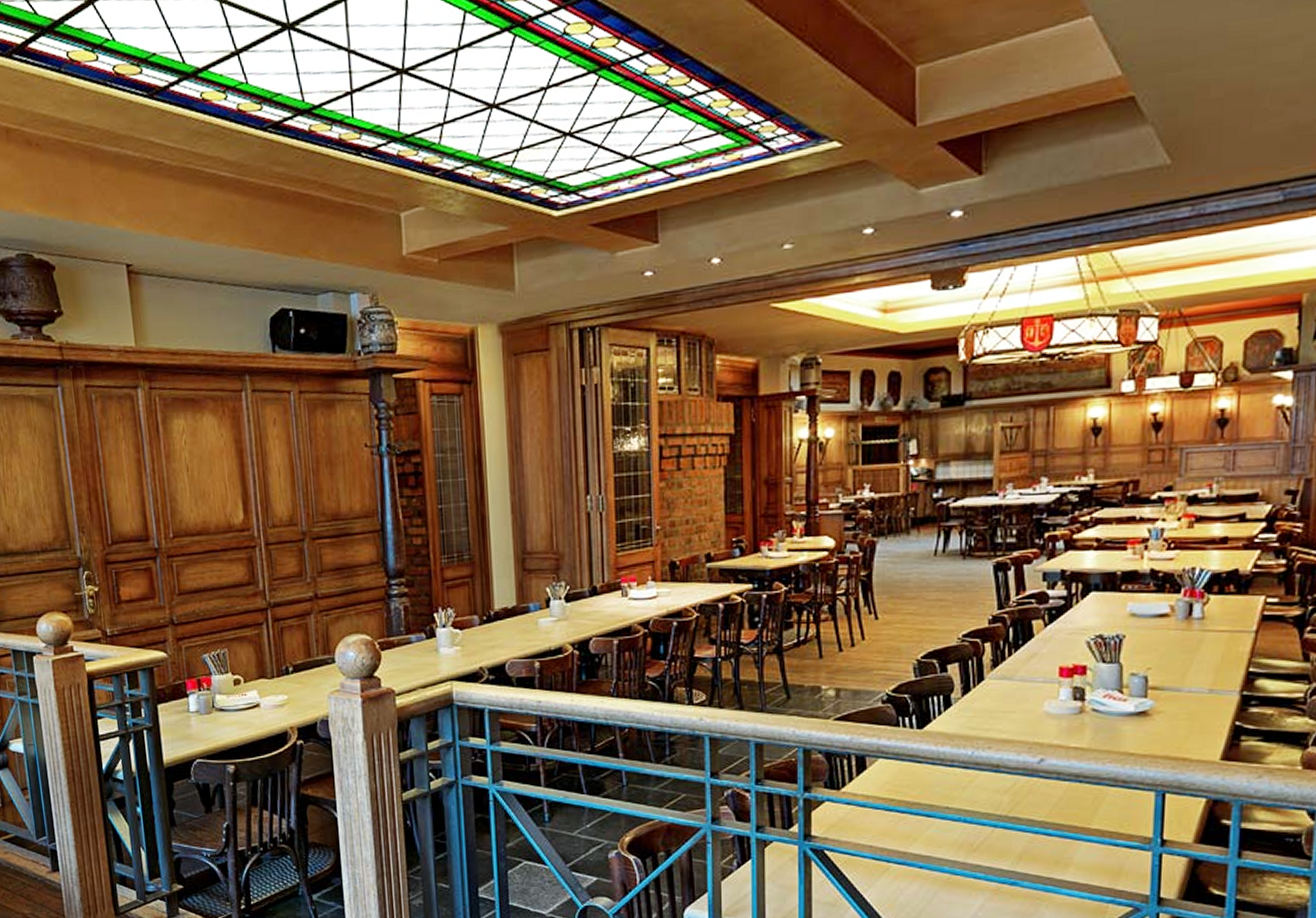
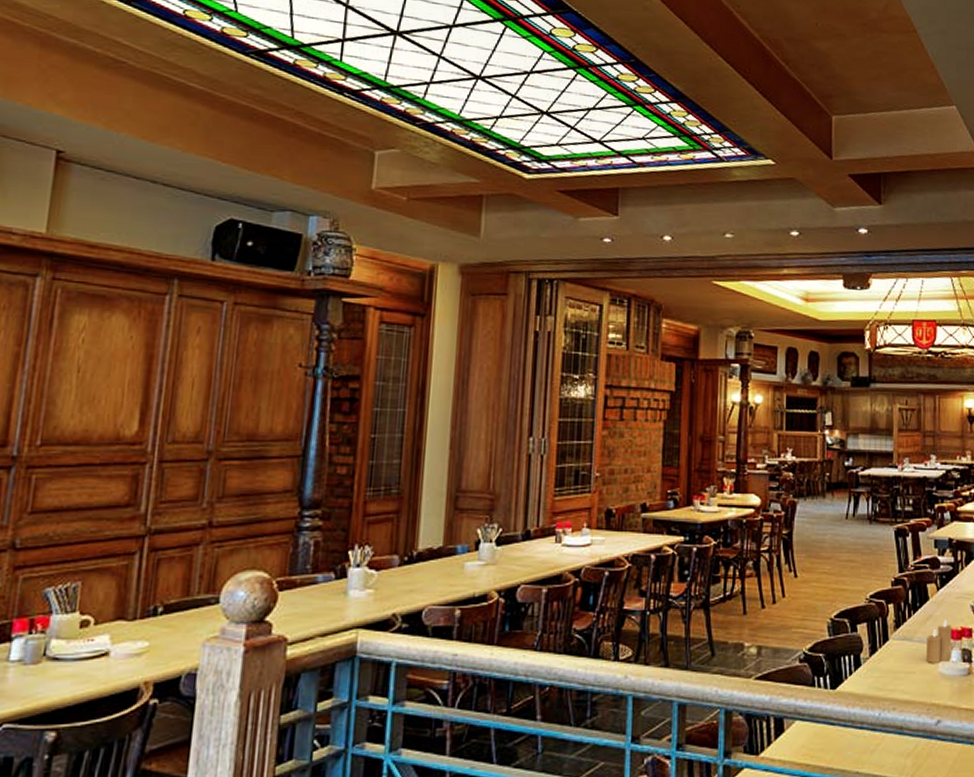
candle: none [1028,657,1062,702] -> present [925,619,952,663]

